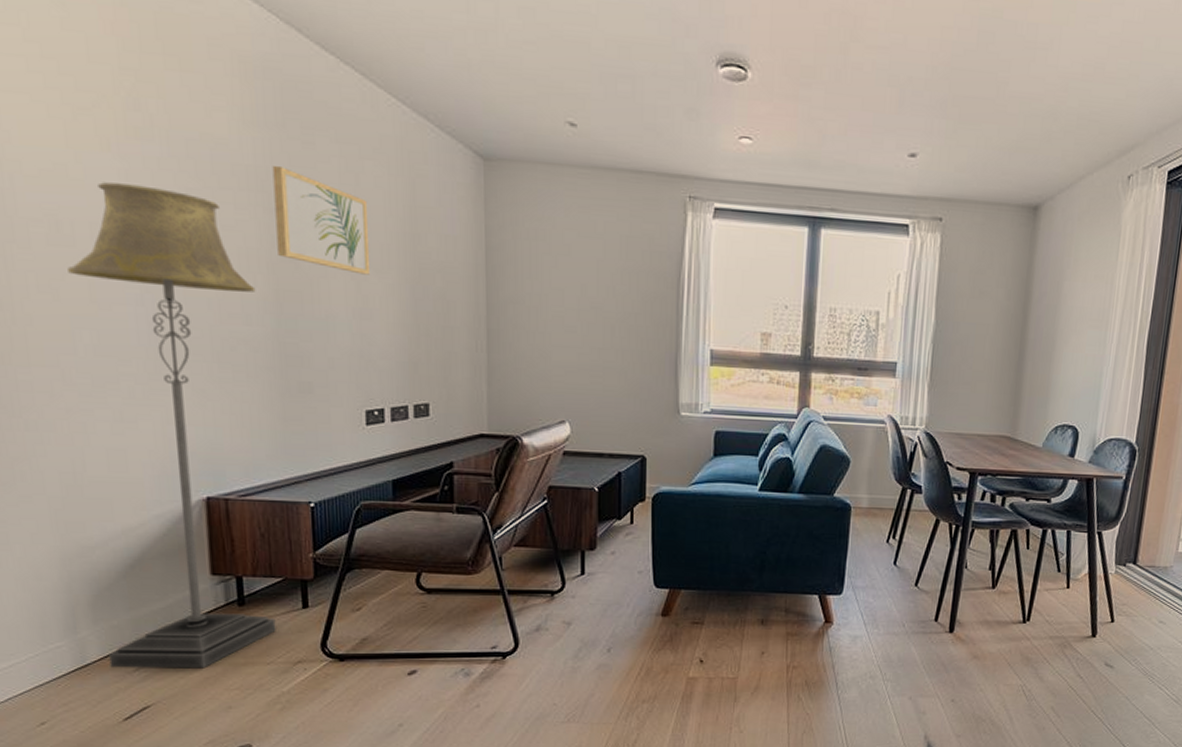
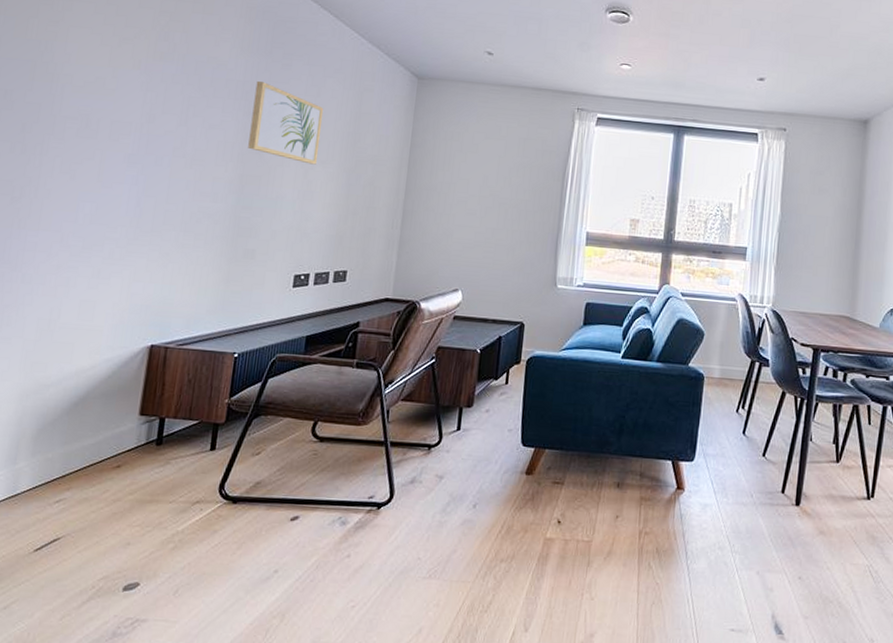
floor lamp: present [67,182,276,669] -> none [35,91,226,504]

